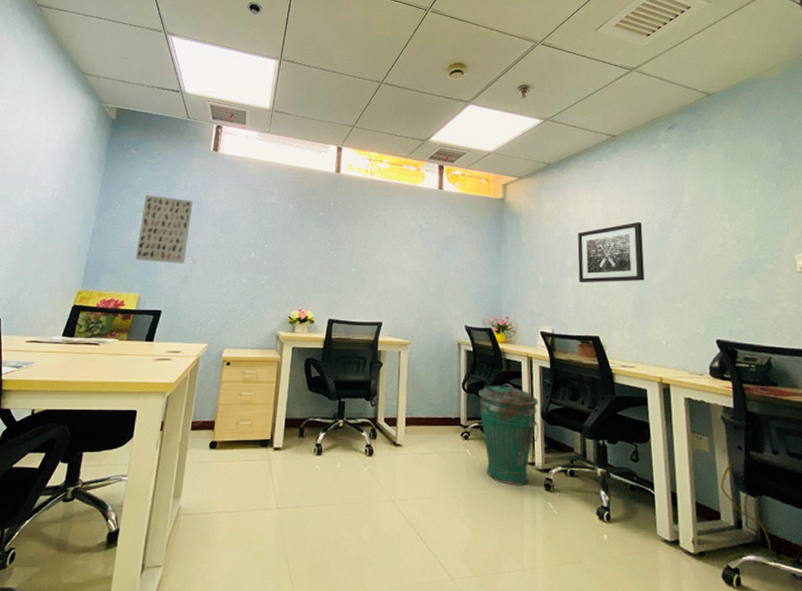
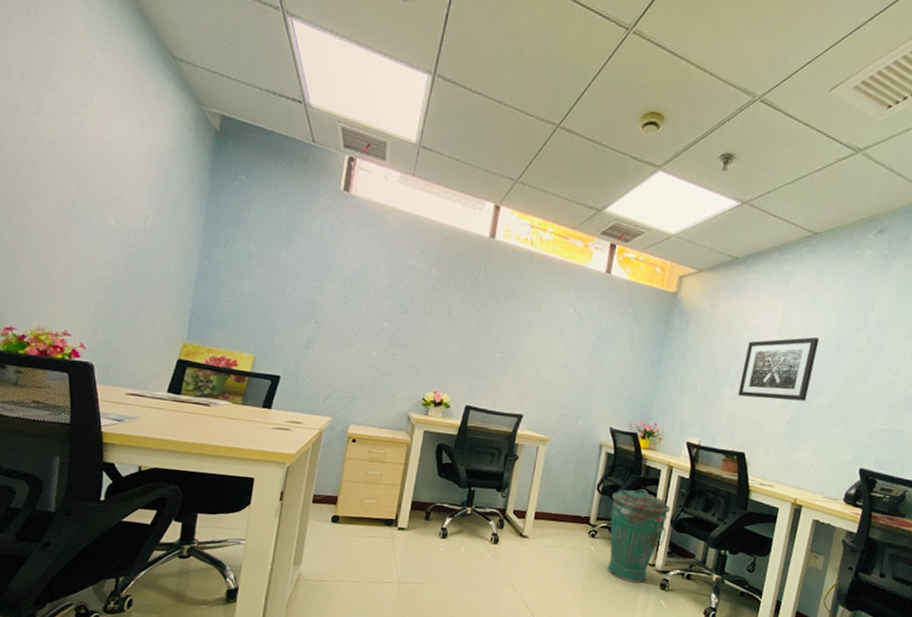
wall art: present [135,195,193,264] -> none [249,237,318,326]

